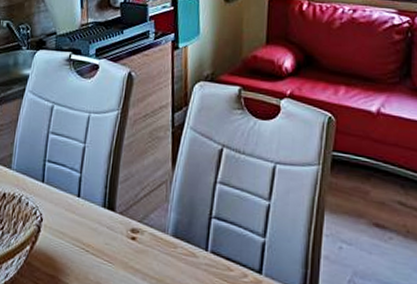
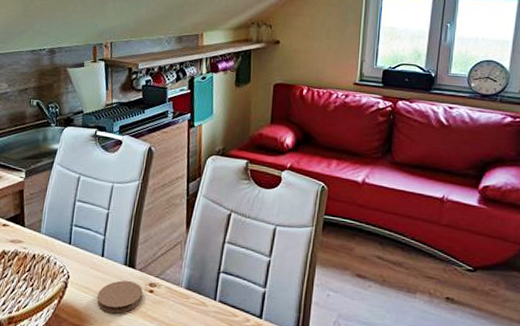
coaster: none [73,225,124,264] -> present [97,280,143,314]

